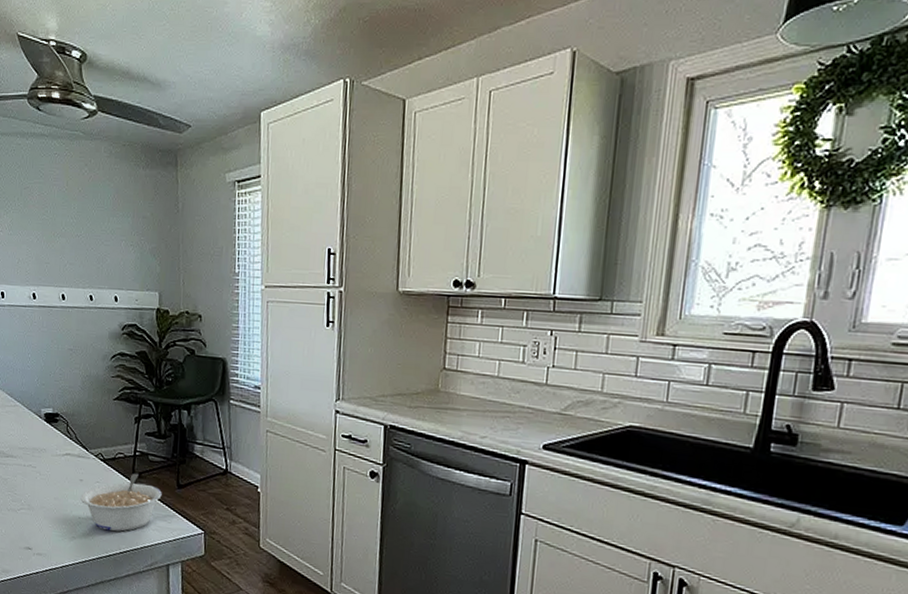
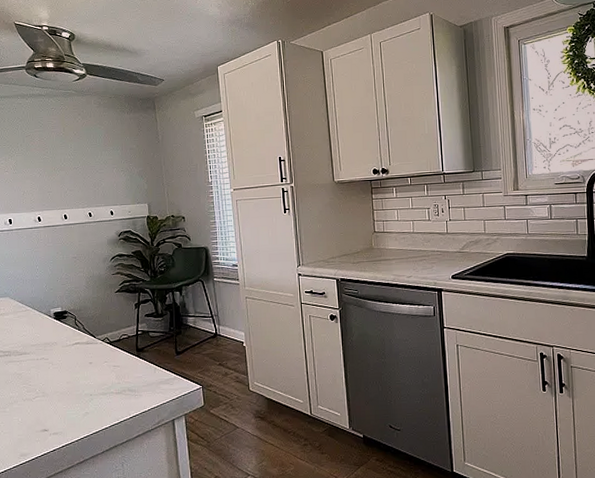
legume: present [80,473,162,532] -> none [91,348,163,402]

